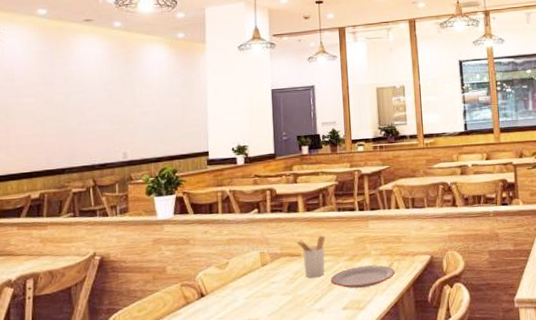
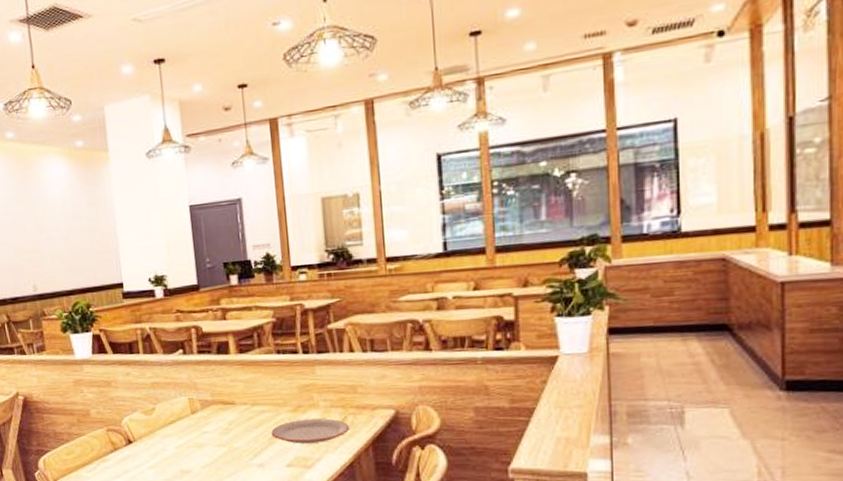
utensil holder: present [295,235,325,278] -> none [228,382,264,430]

